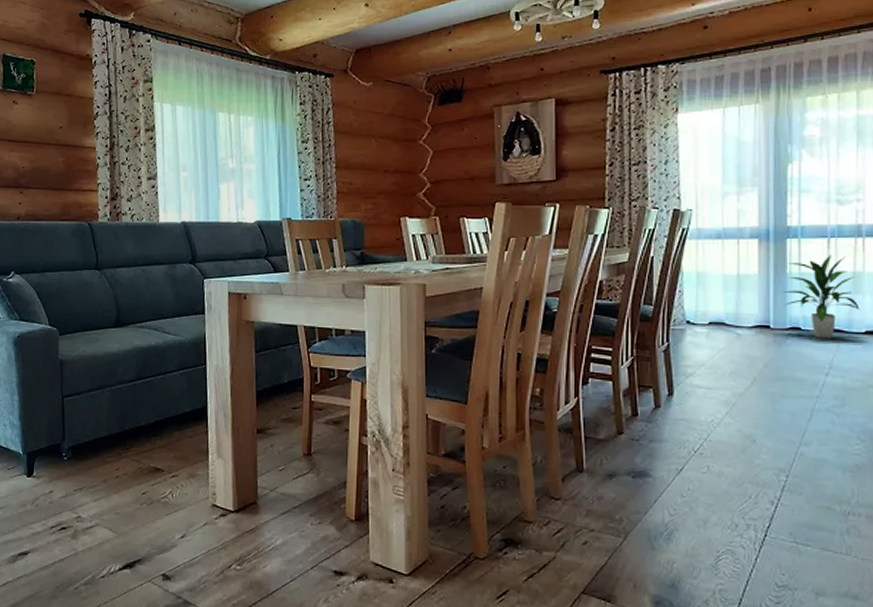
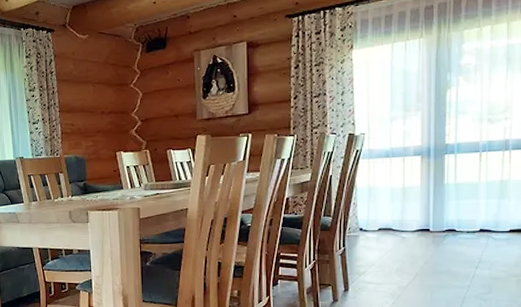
indoor plant: present [783,255,860,339] -> none [441,167,505,238]

